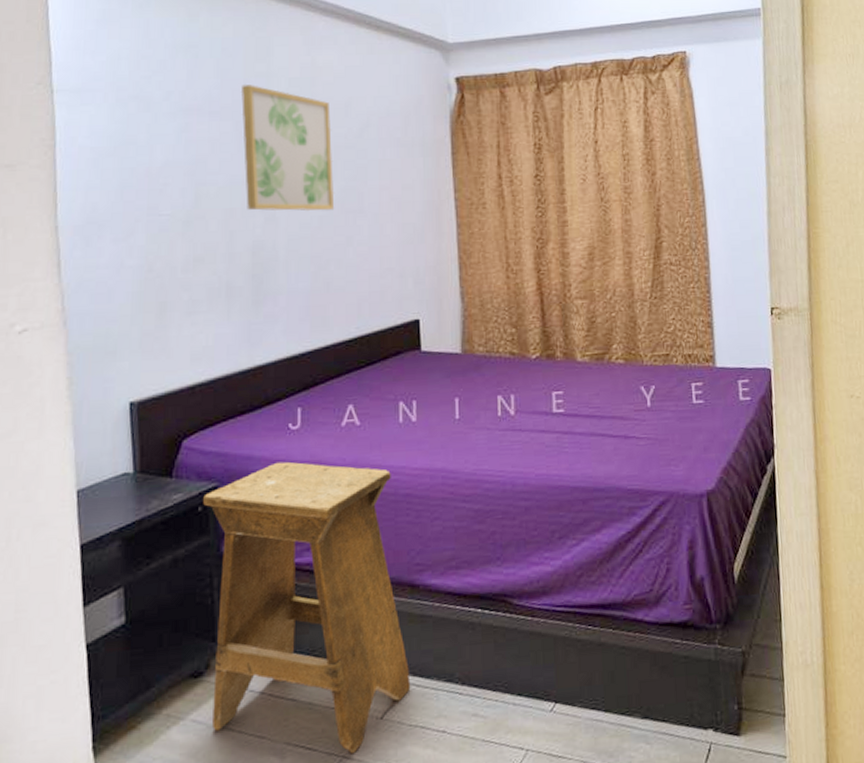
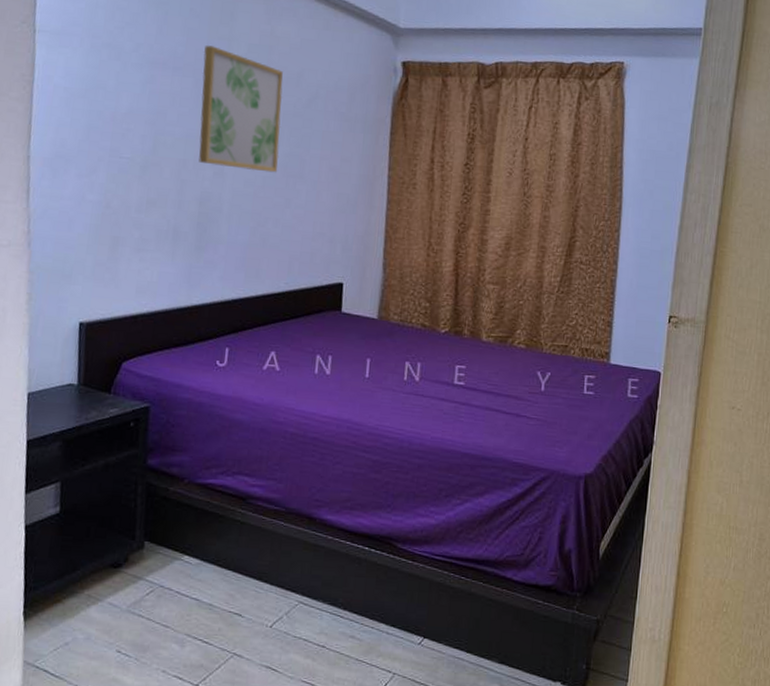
stool: present [203,461,411,754] -> none [125,393,302,653]

